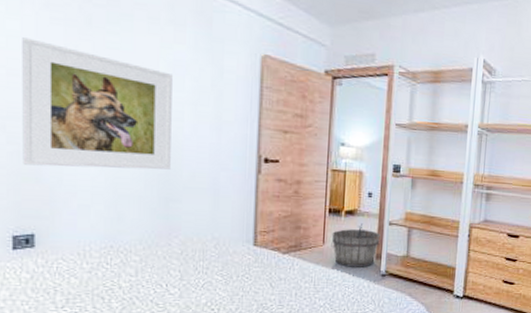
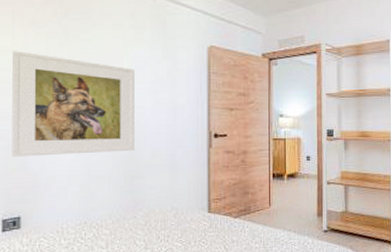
wooden bucket: present [331,223,380,268] -> none [276,184,320,226]

